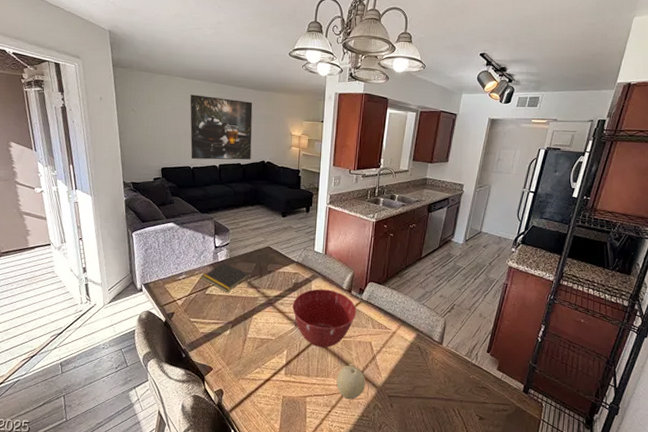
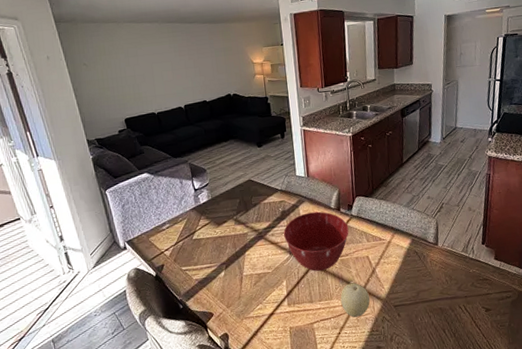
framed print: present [190,94,253,160] -> none [142,36,216,105]
notepad: present [201,262,250,293] -> none [185,203,235,234]

